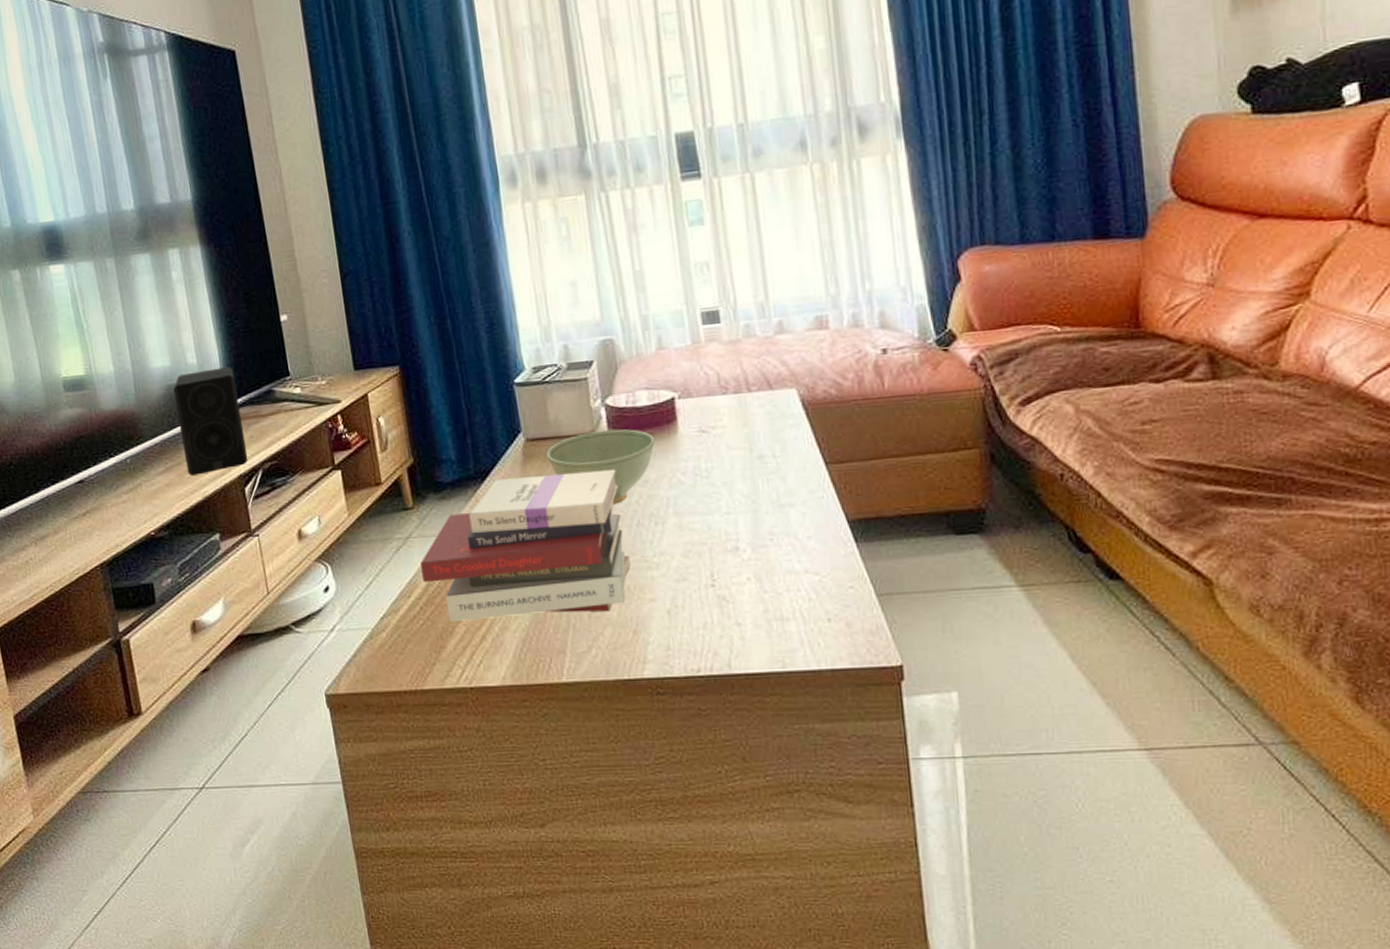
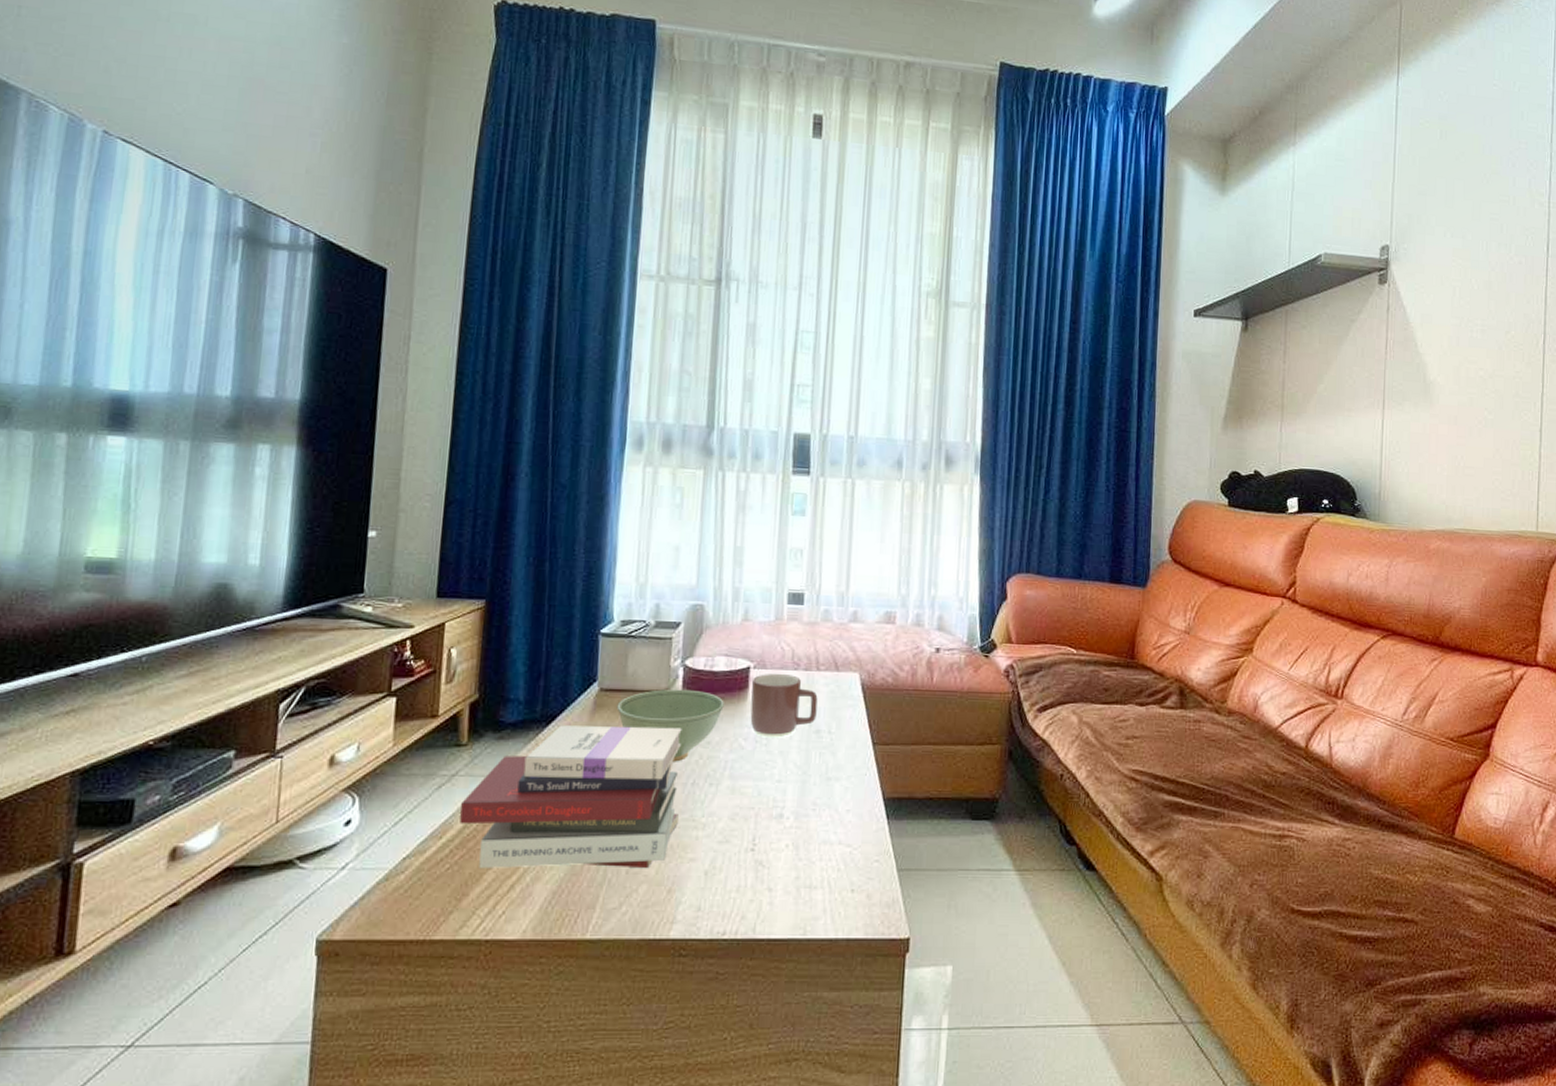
speaker: present [173,367,248,476] -> none [215,573,300,684]
mug: none [680,400,757,470] -> present [750,673,818,738]

